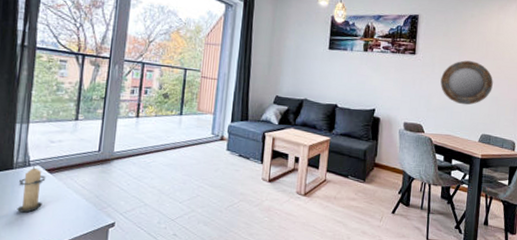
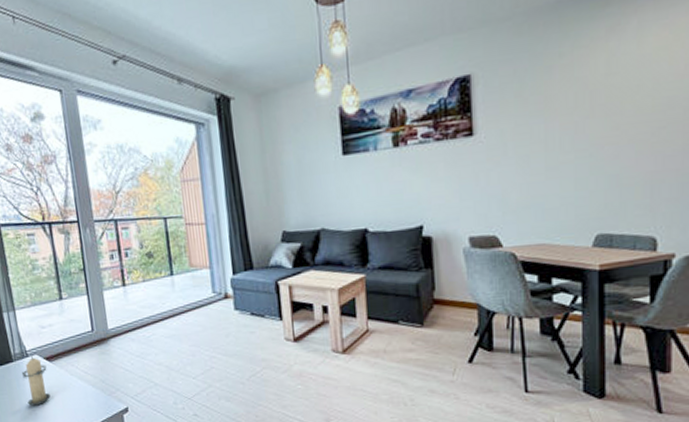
home mirror: present [440,60,493,105] -> none [519,126,608,197]

